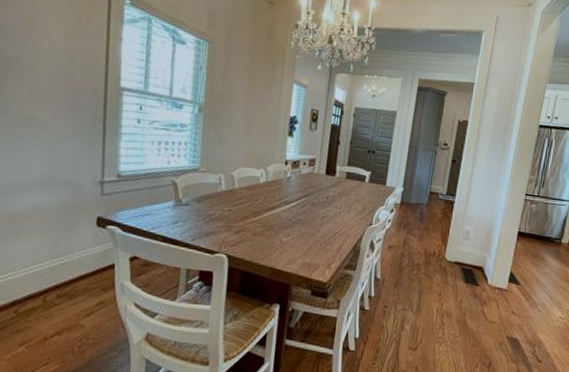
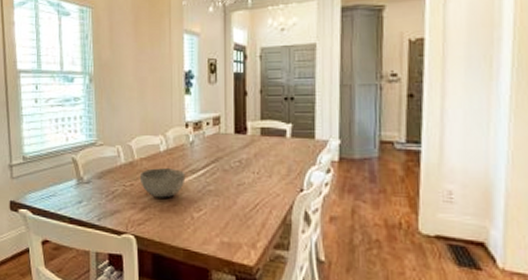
bowl: none [237,197,280,224] -> present [139,168,186,198]

